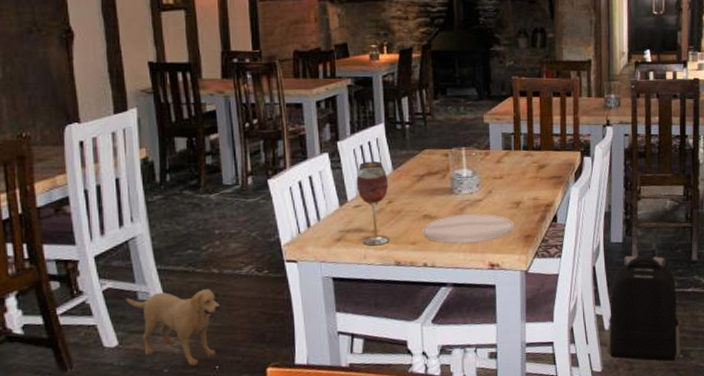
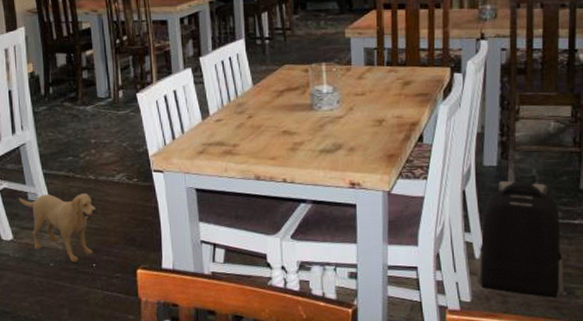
wineglass: present [356,160,390,246] -> none [217,76,250,160]
plate: present [421,213,515,245] -> none [281,131,377,162]

